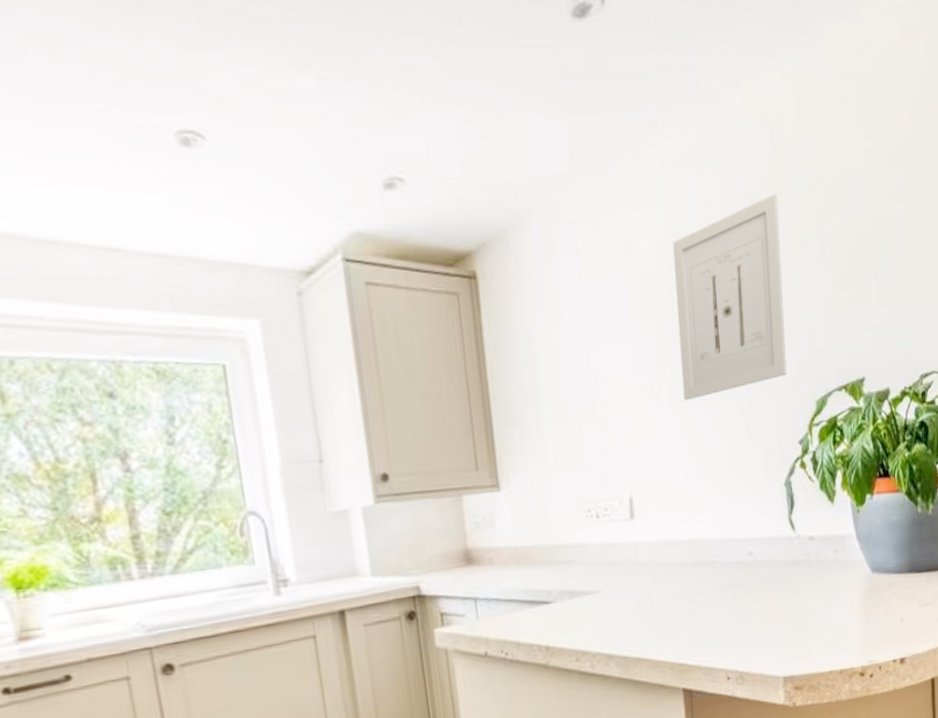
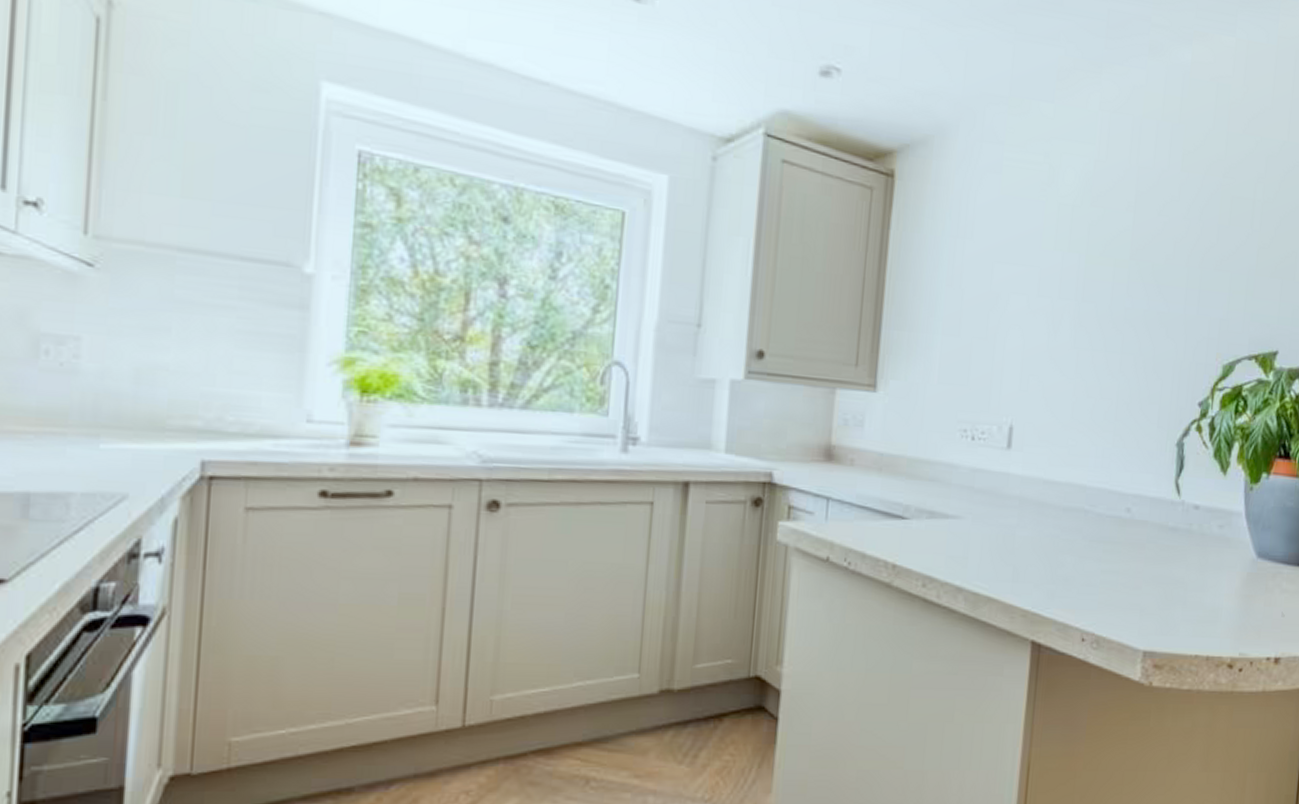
wall art: present [673,194,787,401] -> none [1084,152,1214,339]

